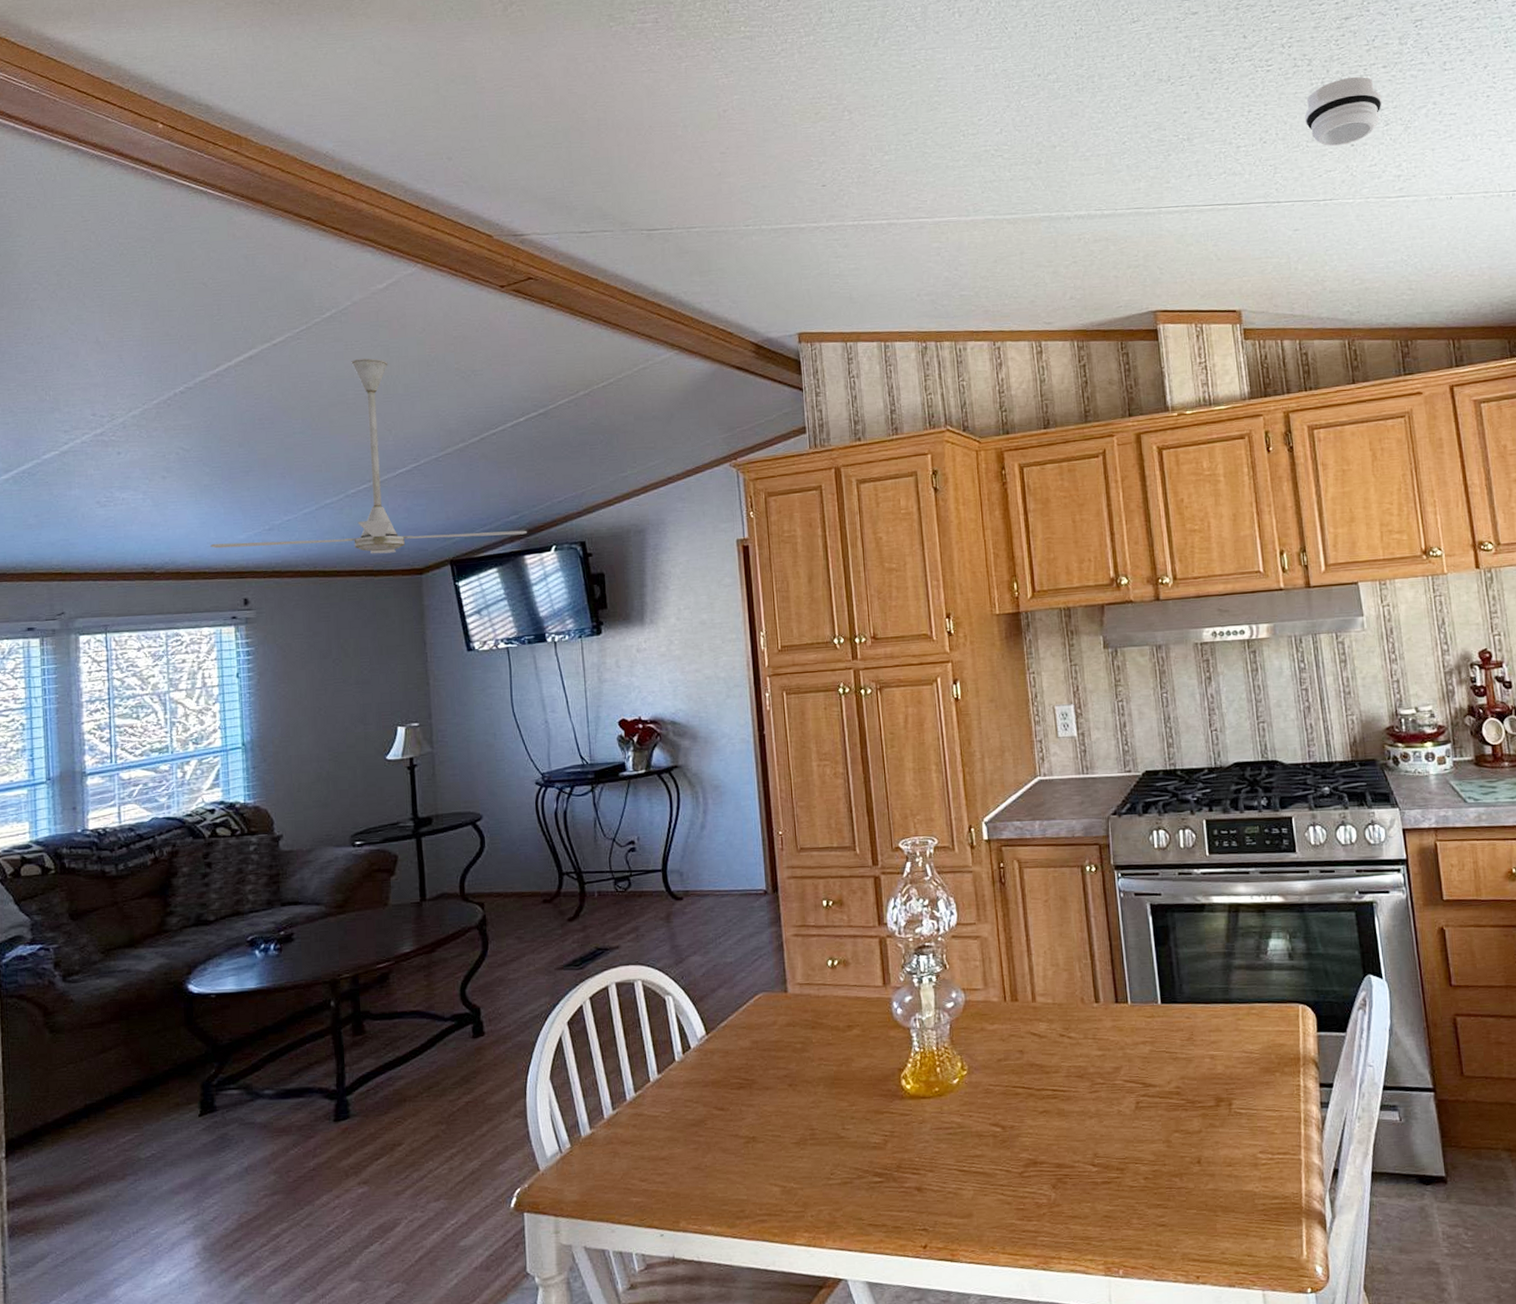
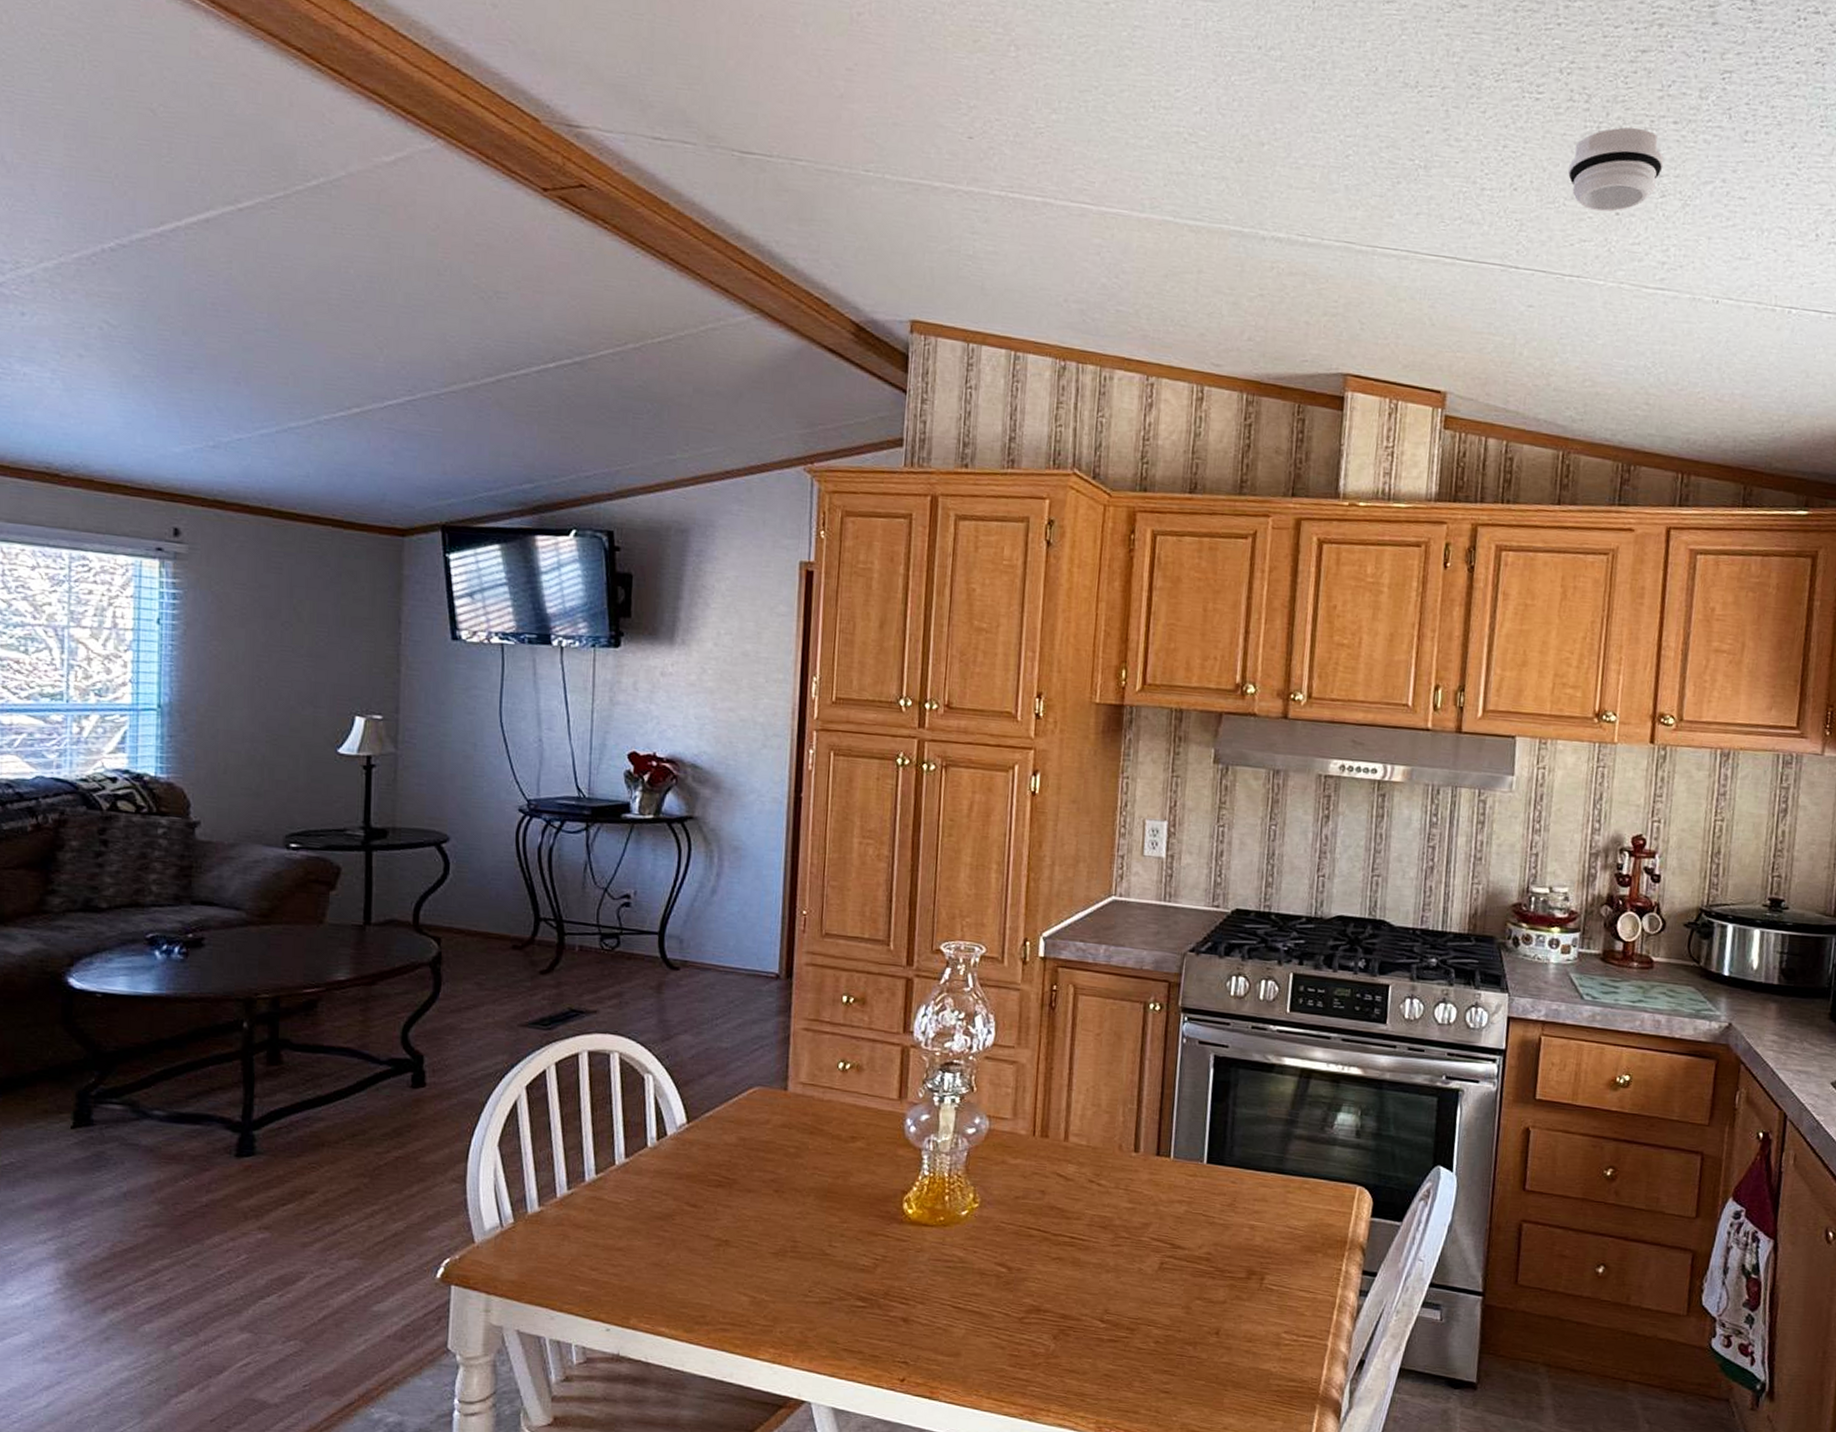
ceiling fan: present [210,358,528,554] -> none [135,248,543,510]

